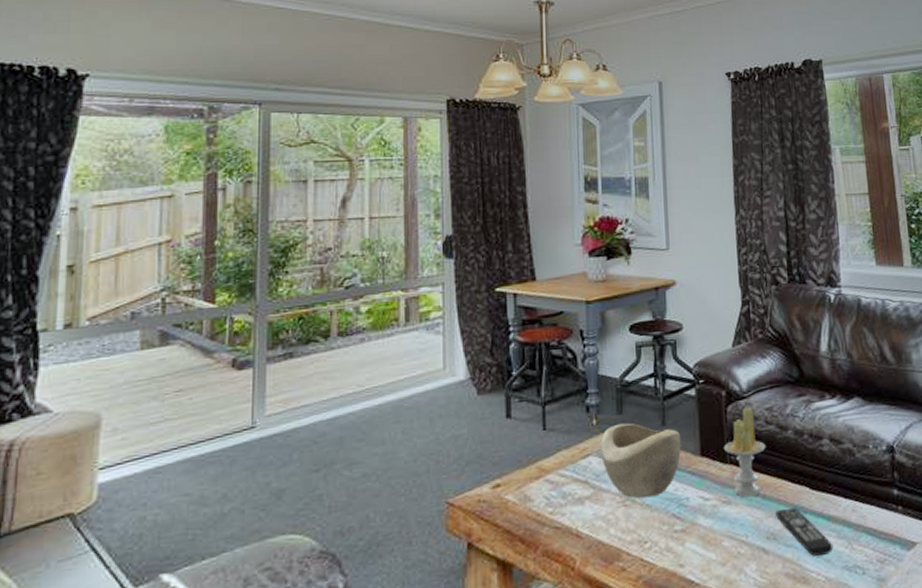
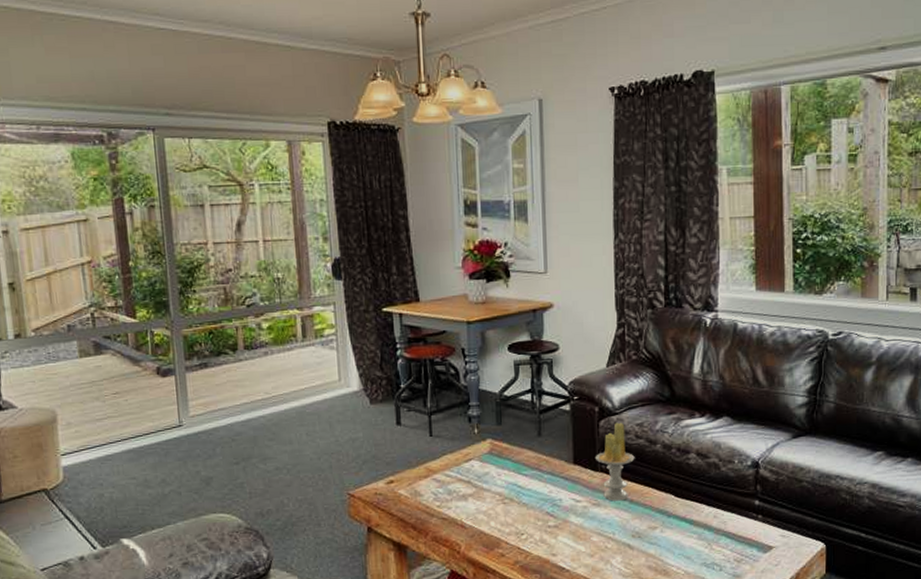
decorative bowl: present [600,423,681,499] -> none [482,432,555,498]
remote control: present [776,507,834,557] -> none [642,511,694,554]

